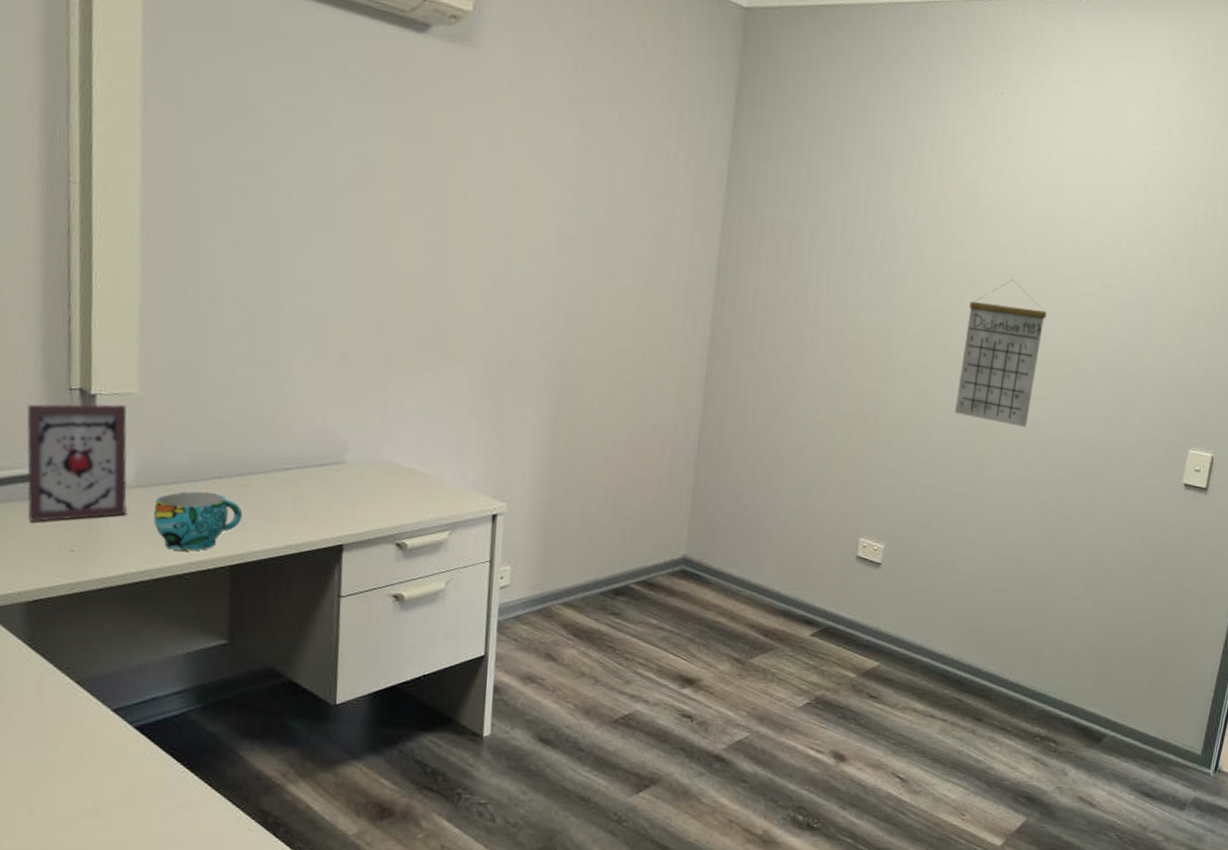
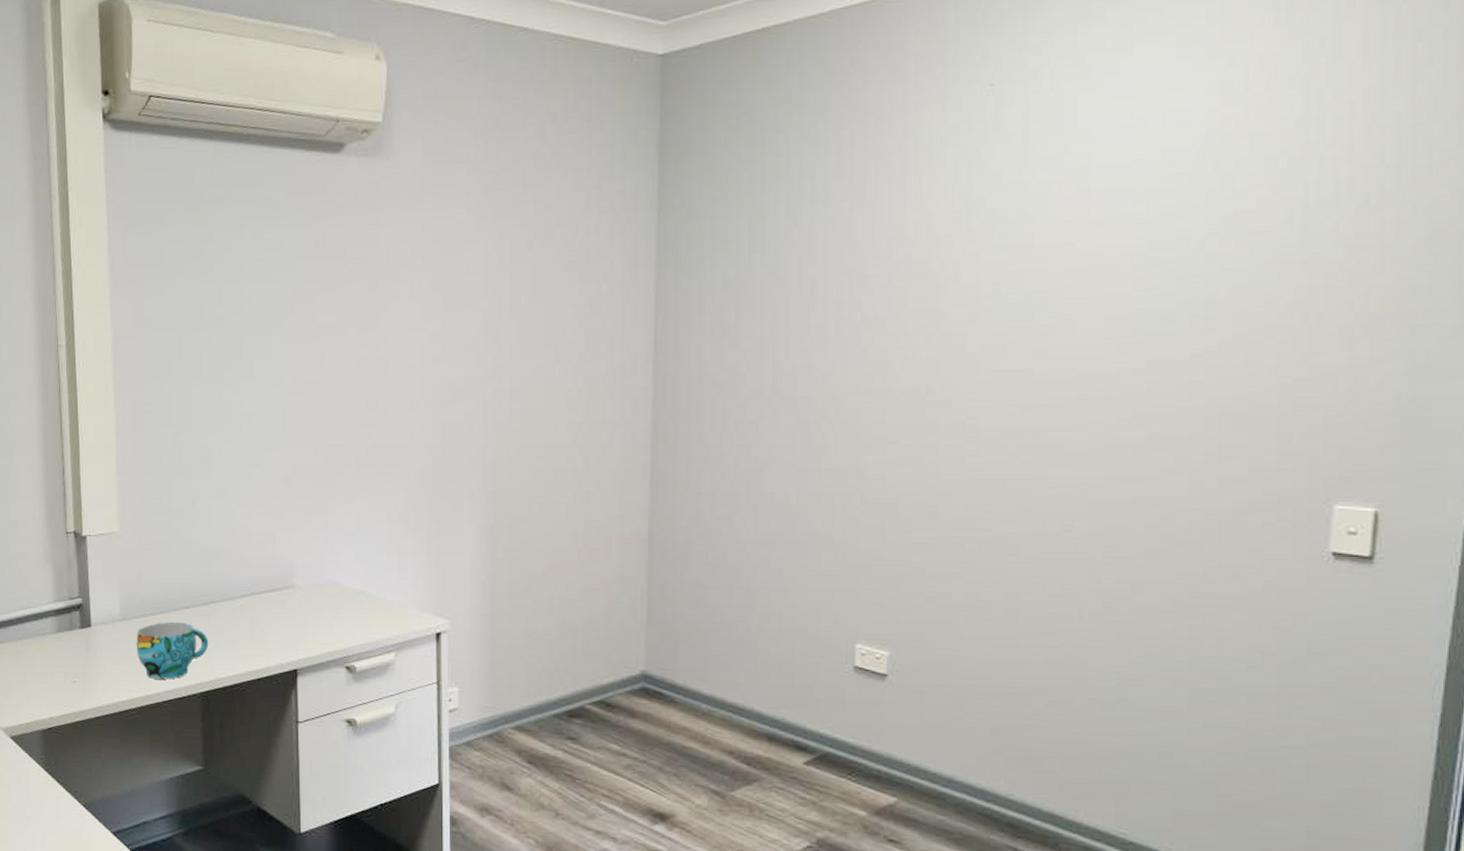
picture frame: present [26,404,128,522] -> none [36,544,115,656]
calendar: present [954,279,1047,427] -> none [967,308,1086,493]

